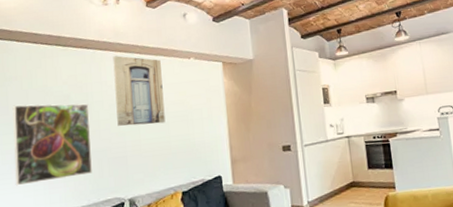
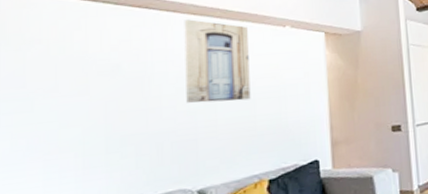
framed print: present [12,103,92,186] -> none [30,74,149,180]

